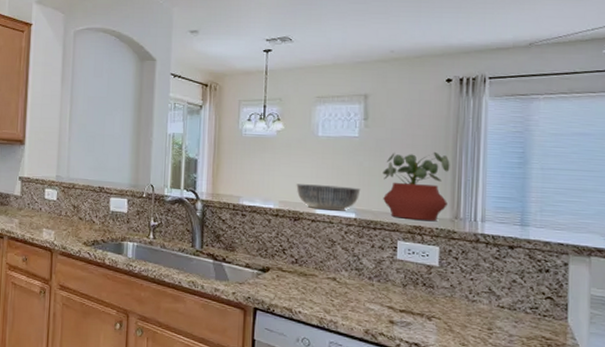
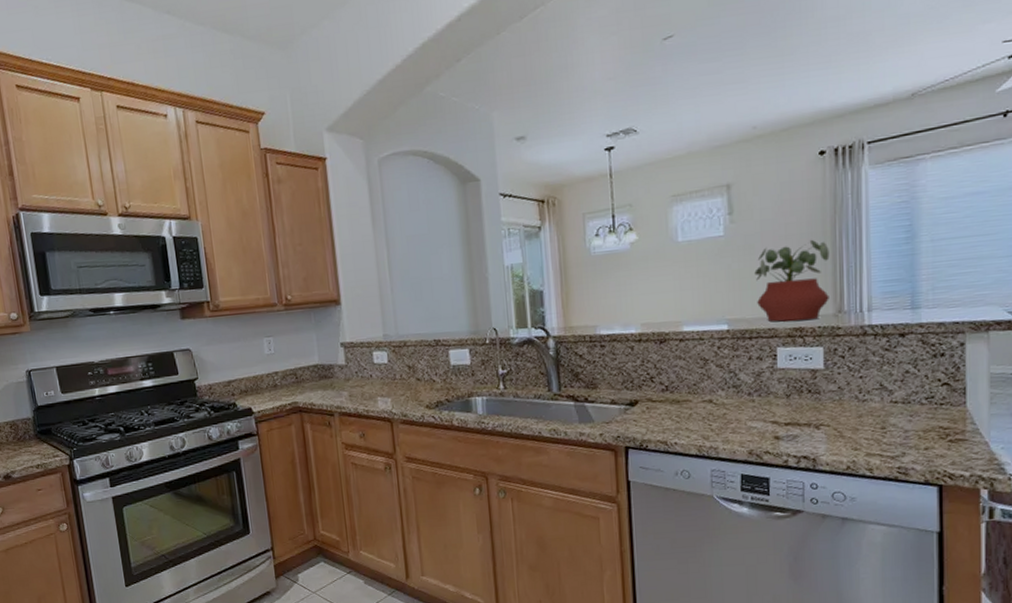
bowl: present [296,184,361,211] -> none [658,294,732,326]

